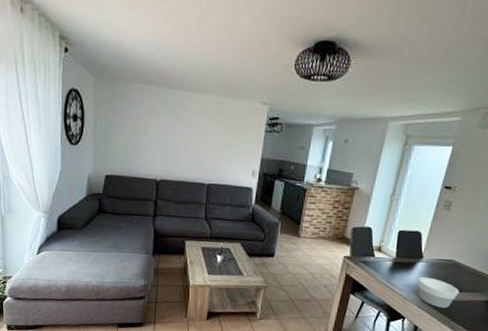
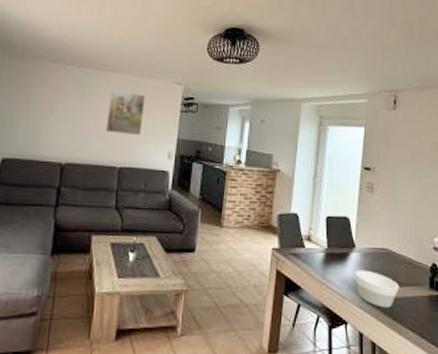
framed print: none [194,112,232,155] -> present [105,91,146,136]

